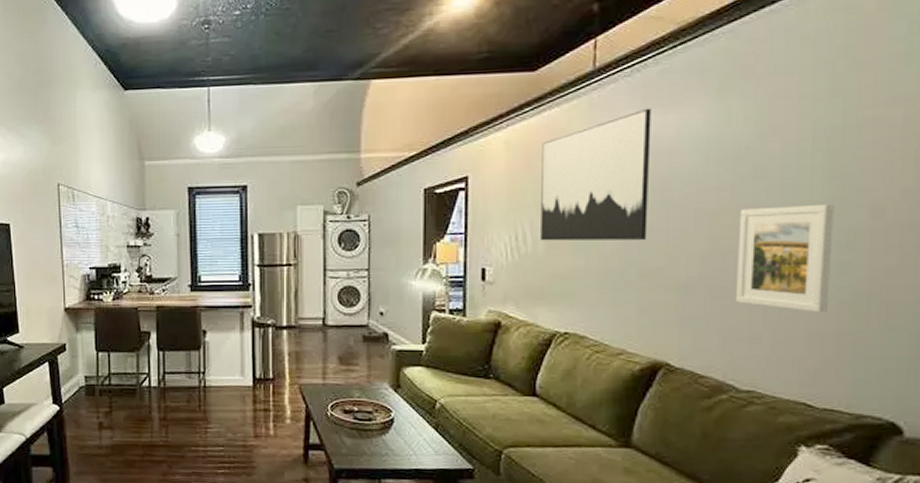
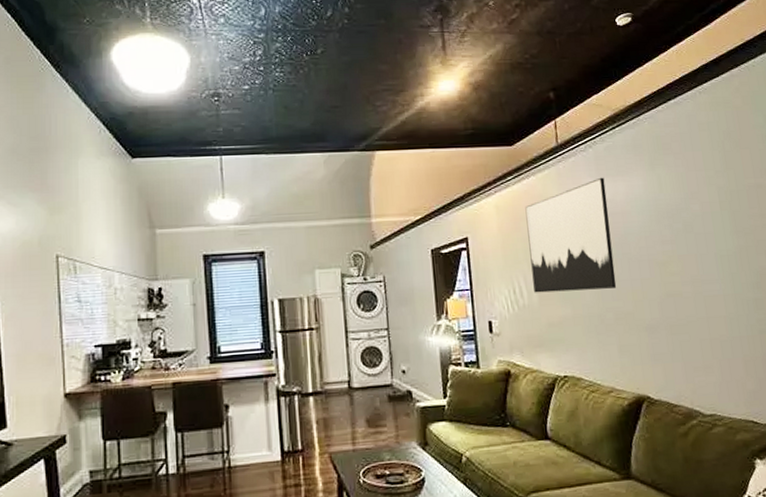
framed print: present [735,204,834,313] -> none [680,252,754,342]

